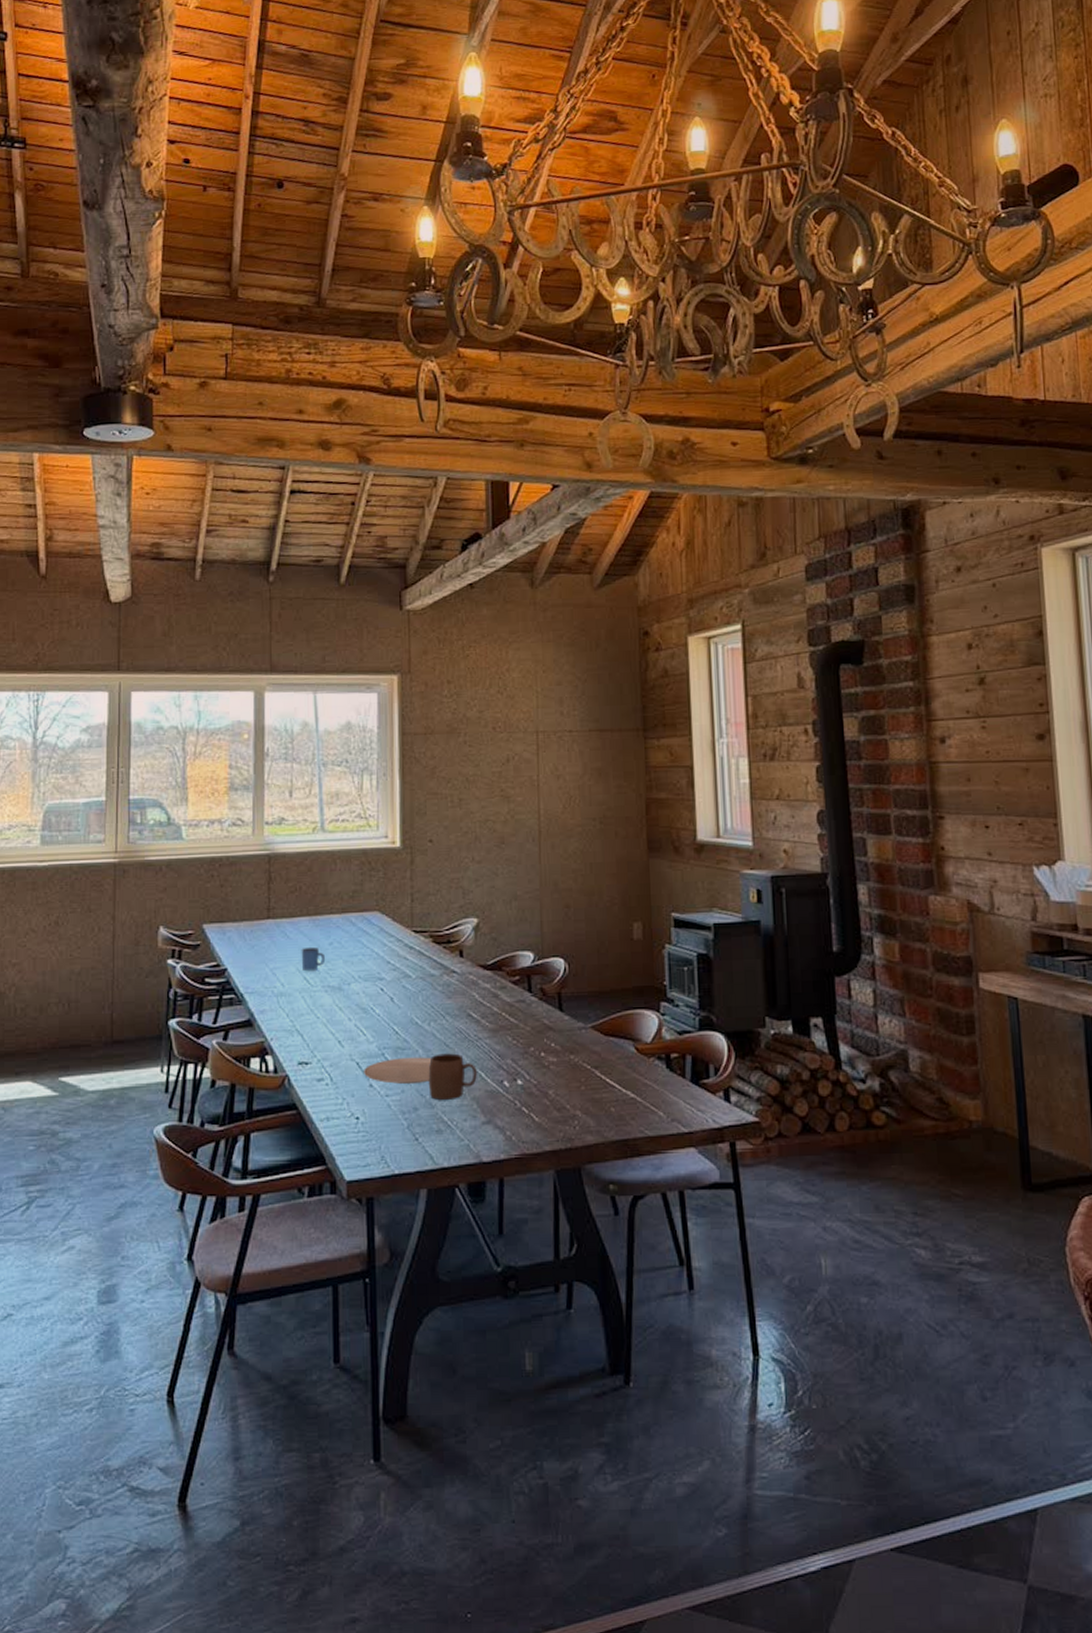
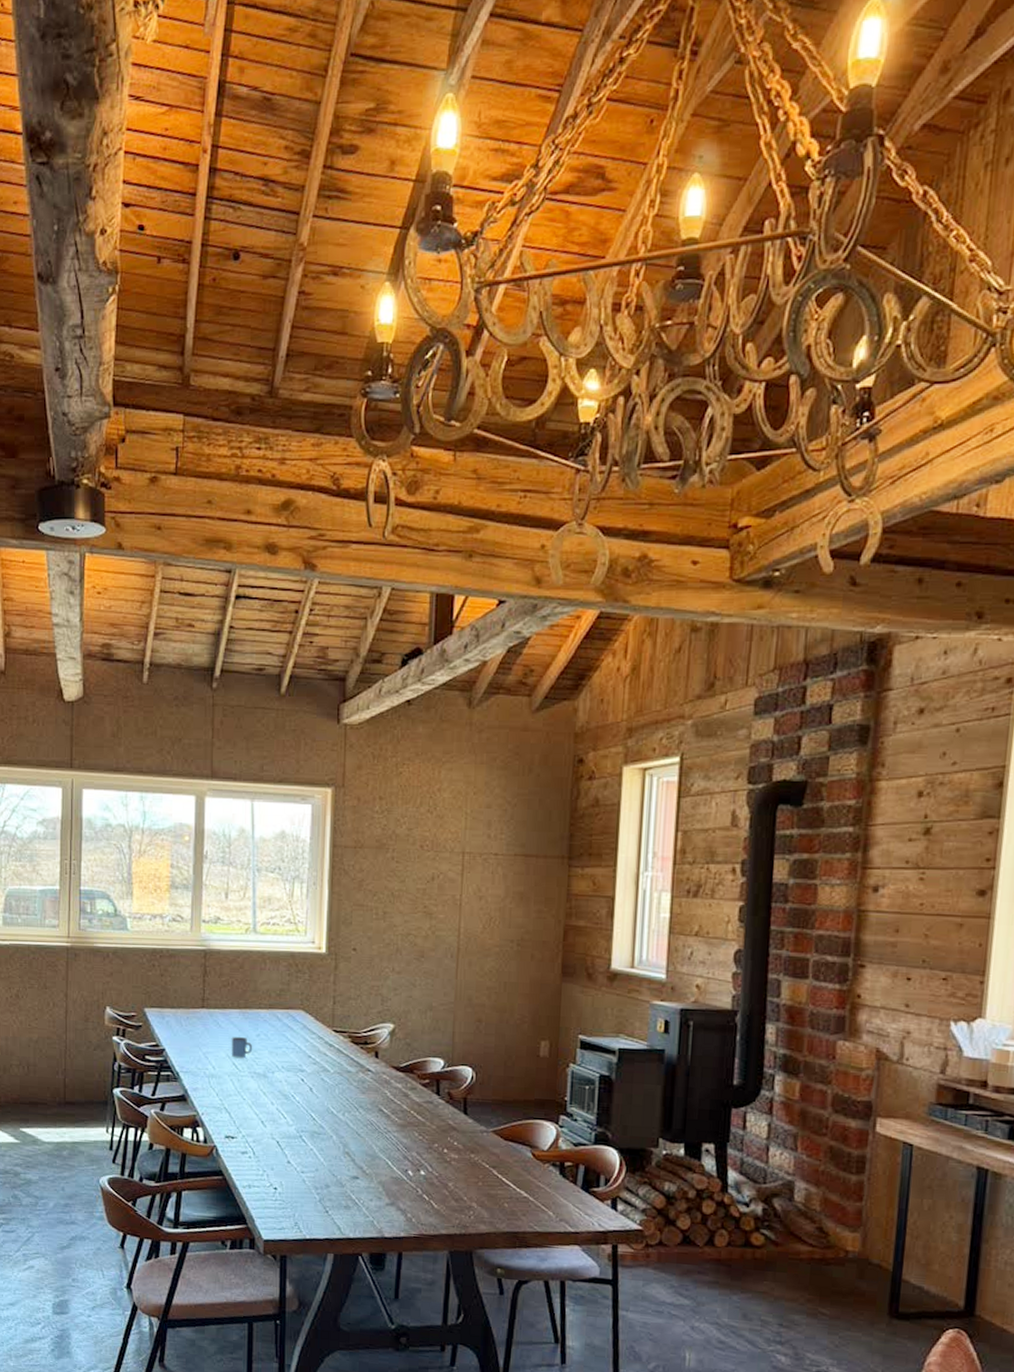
plate: present [364,1057,432,1085] -> none [283,1141,344,1165]
mug: present [428,1053,477,1100] -> none [340,1141,384,1182]

